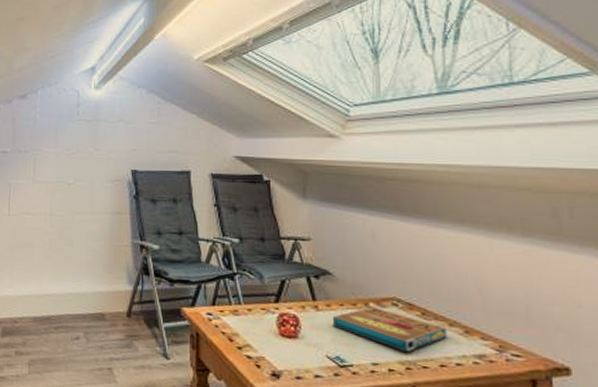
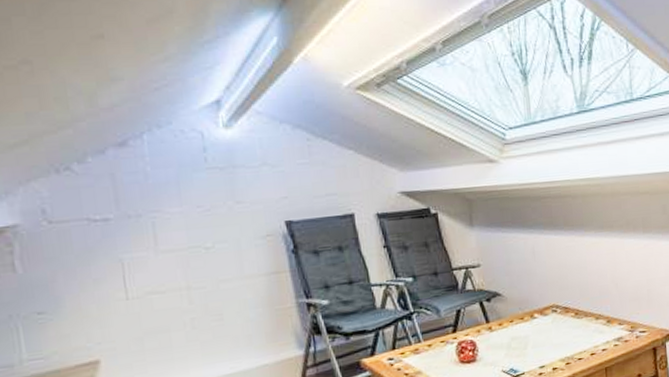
pizza box: present [332,307,447,352] -> none [504,316,595,350]

